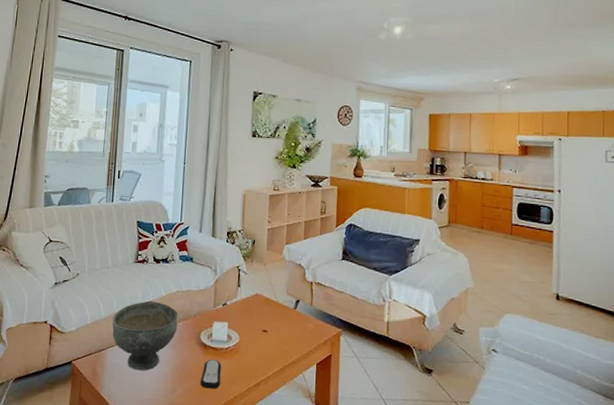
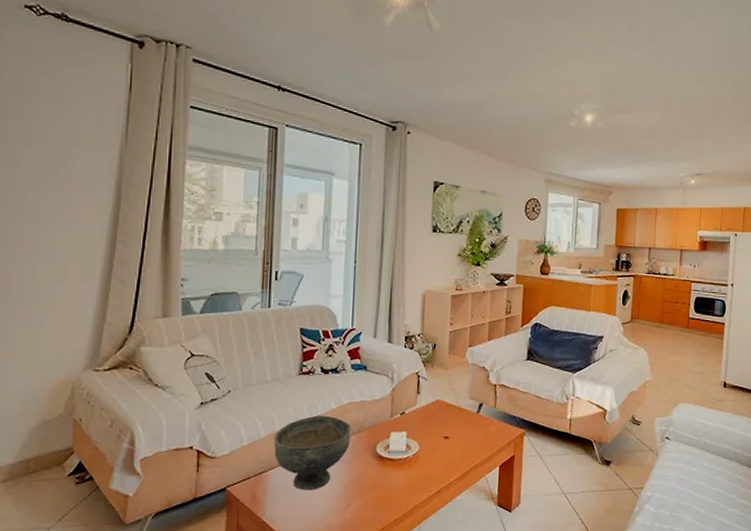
remote control: present [200,359,221,389] -> none [376,471,400,501]

